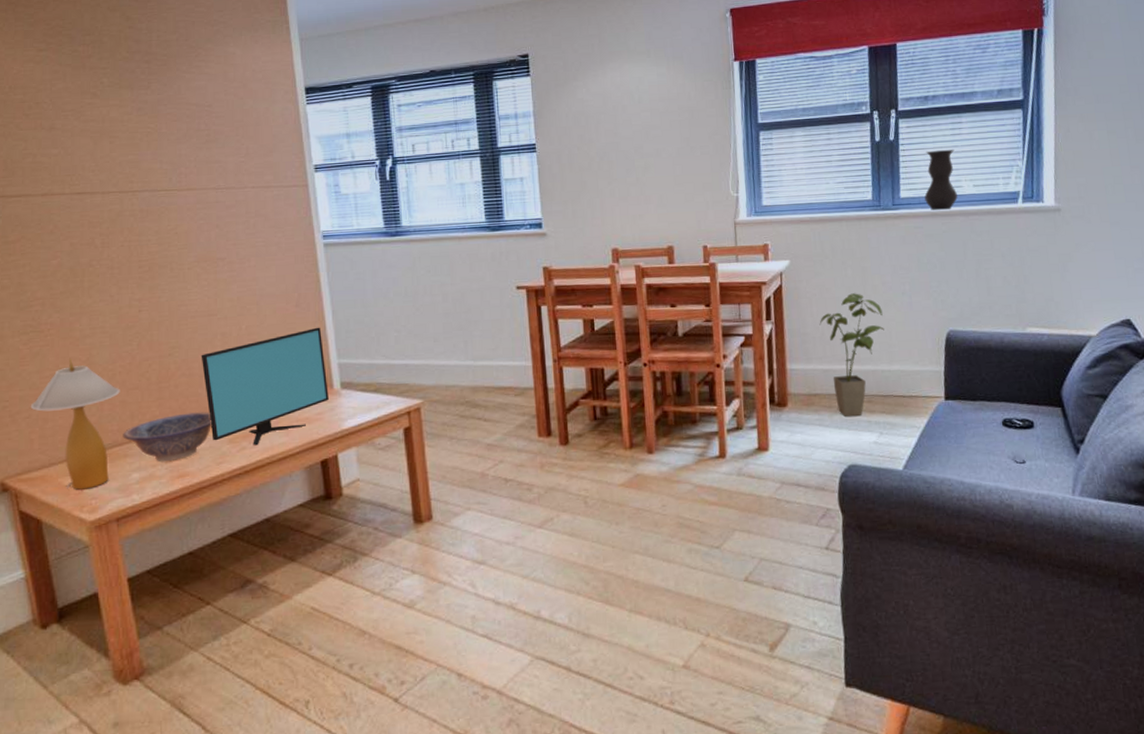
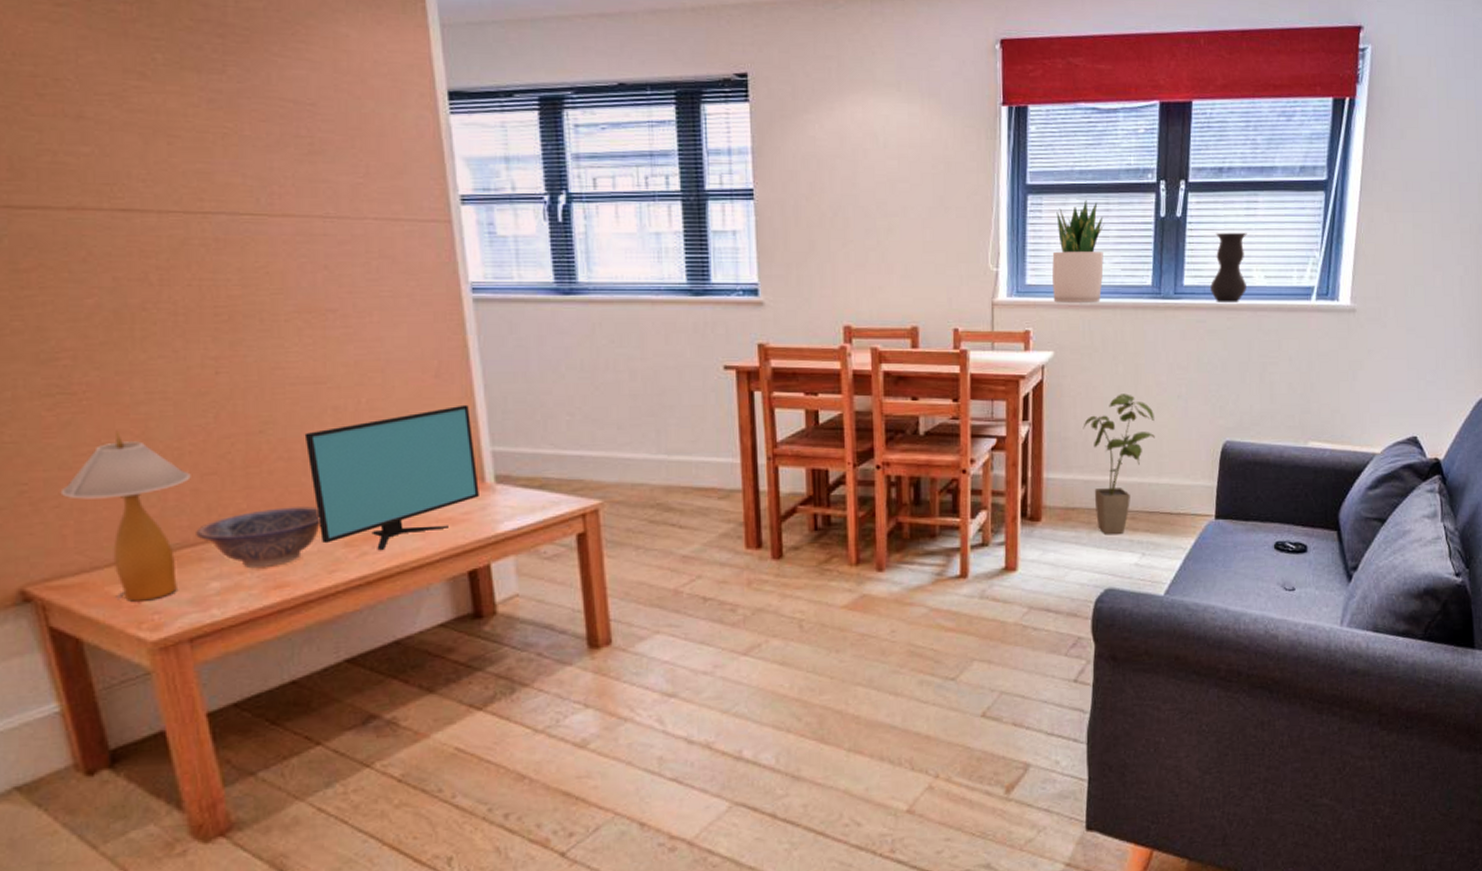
planter: none [783,132,829,219] -> present [1052,200,1105,303]

